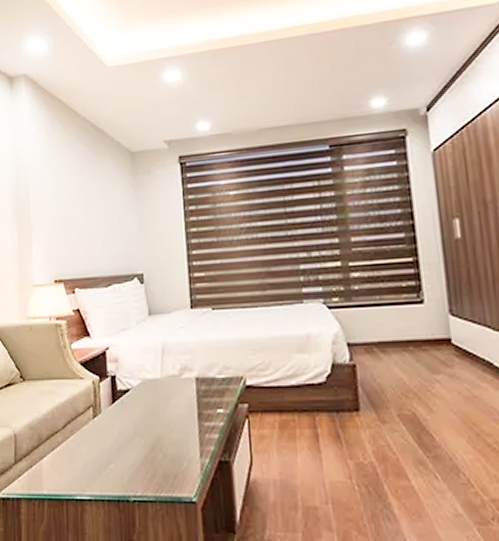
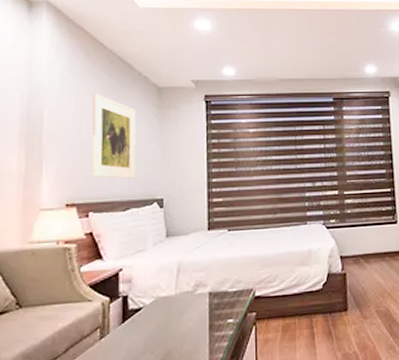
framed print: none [71,164,115,254] -> present [91,93,136,180]

